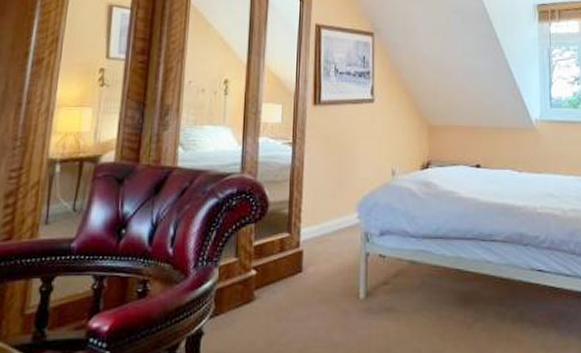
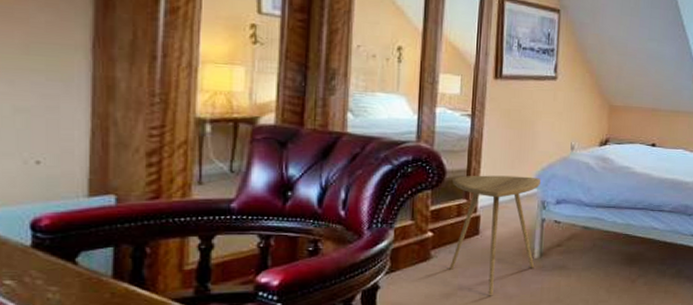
side table: none [273,206,364,344] -> present [449,175,542,296]

